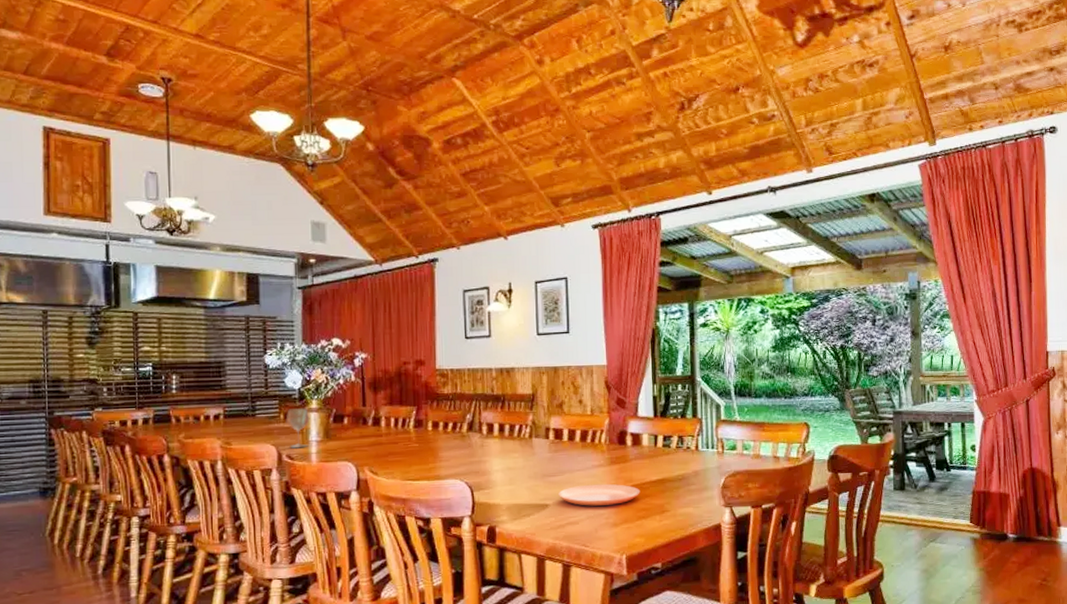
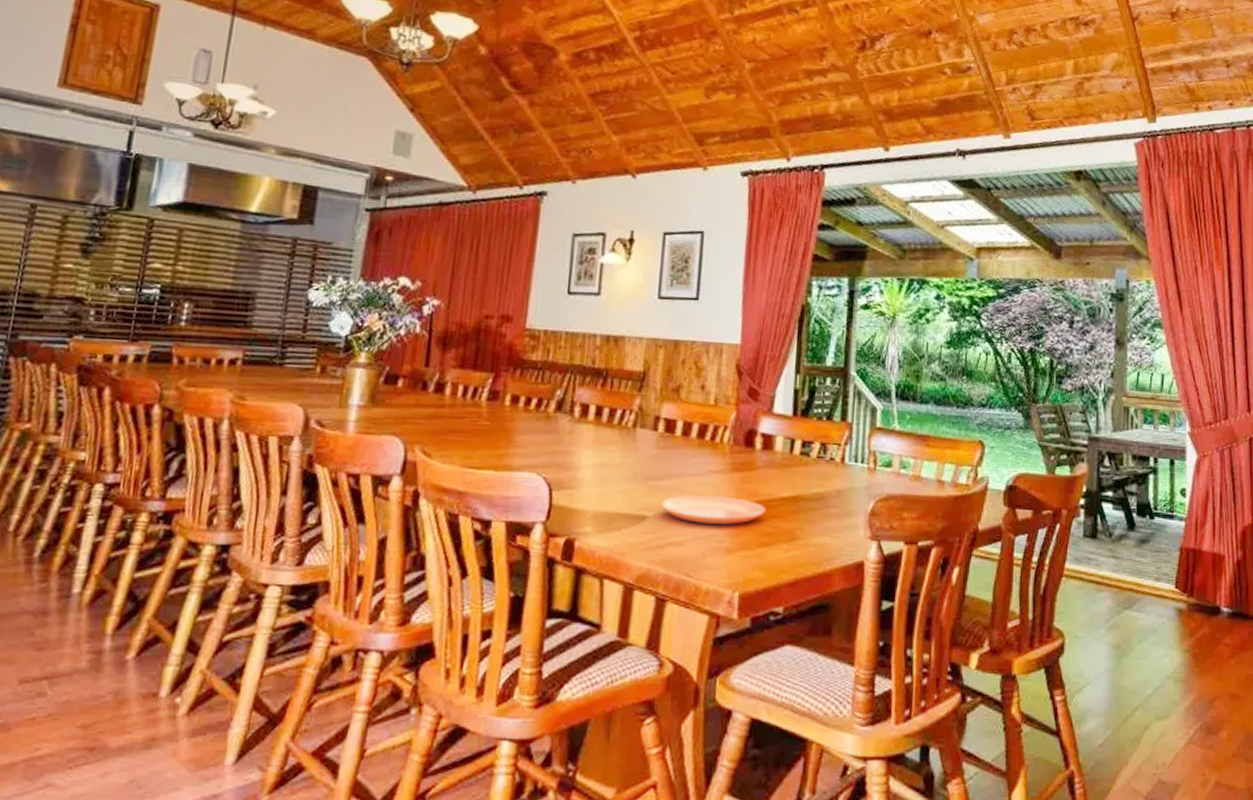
wine glass: present [286,408,310,449] -> none [321,360,355,413]

